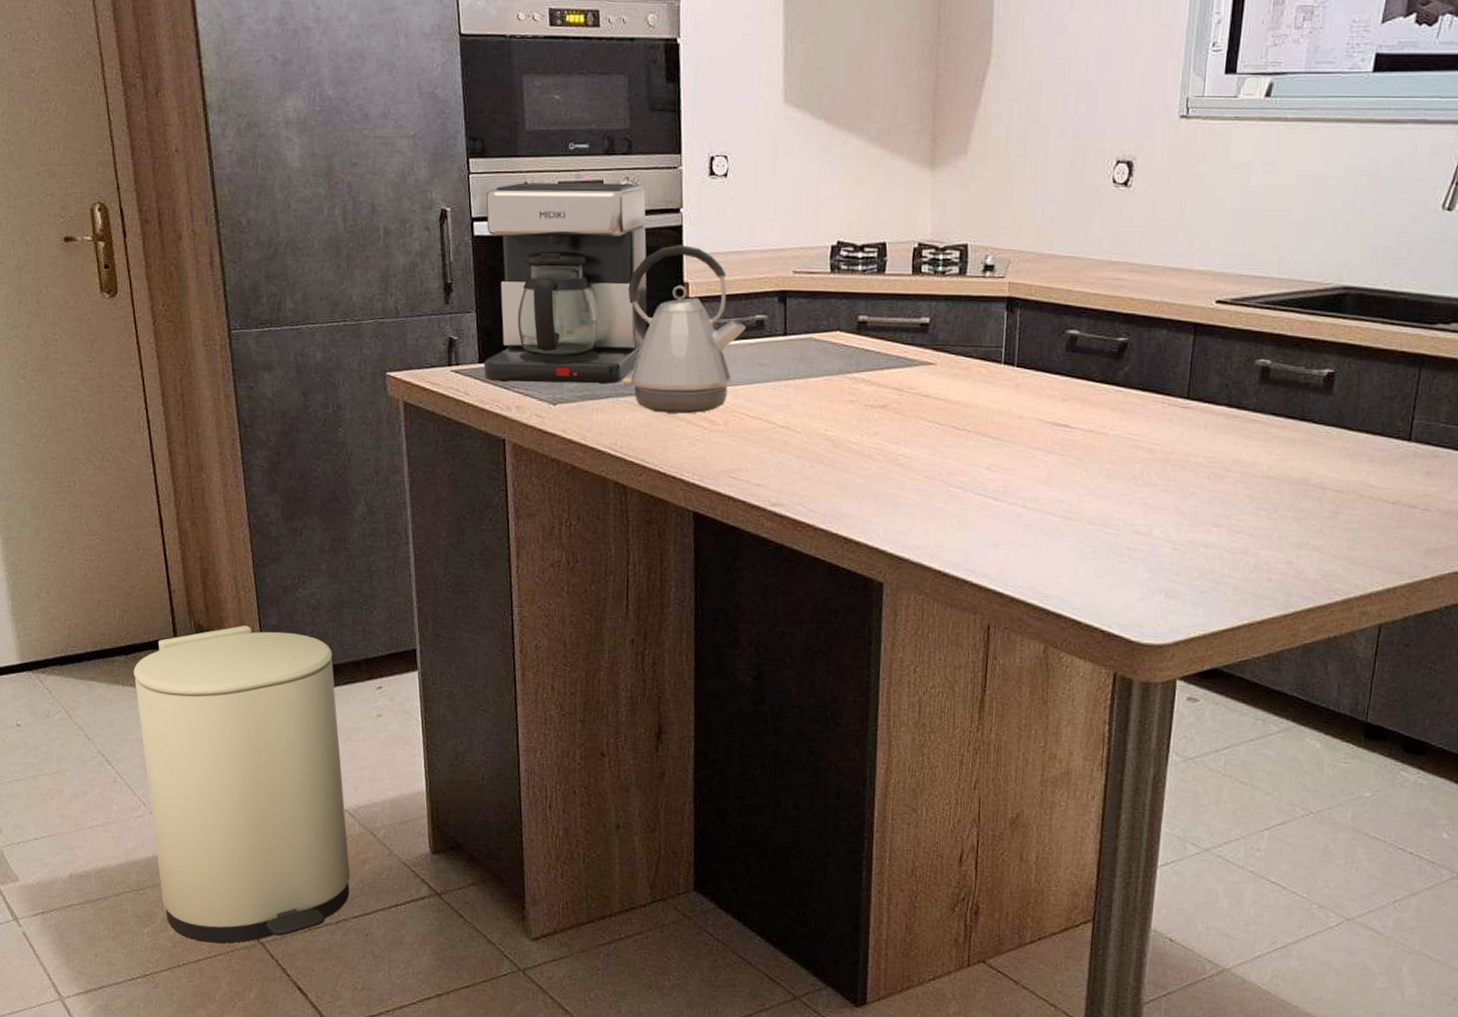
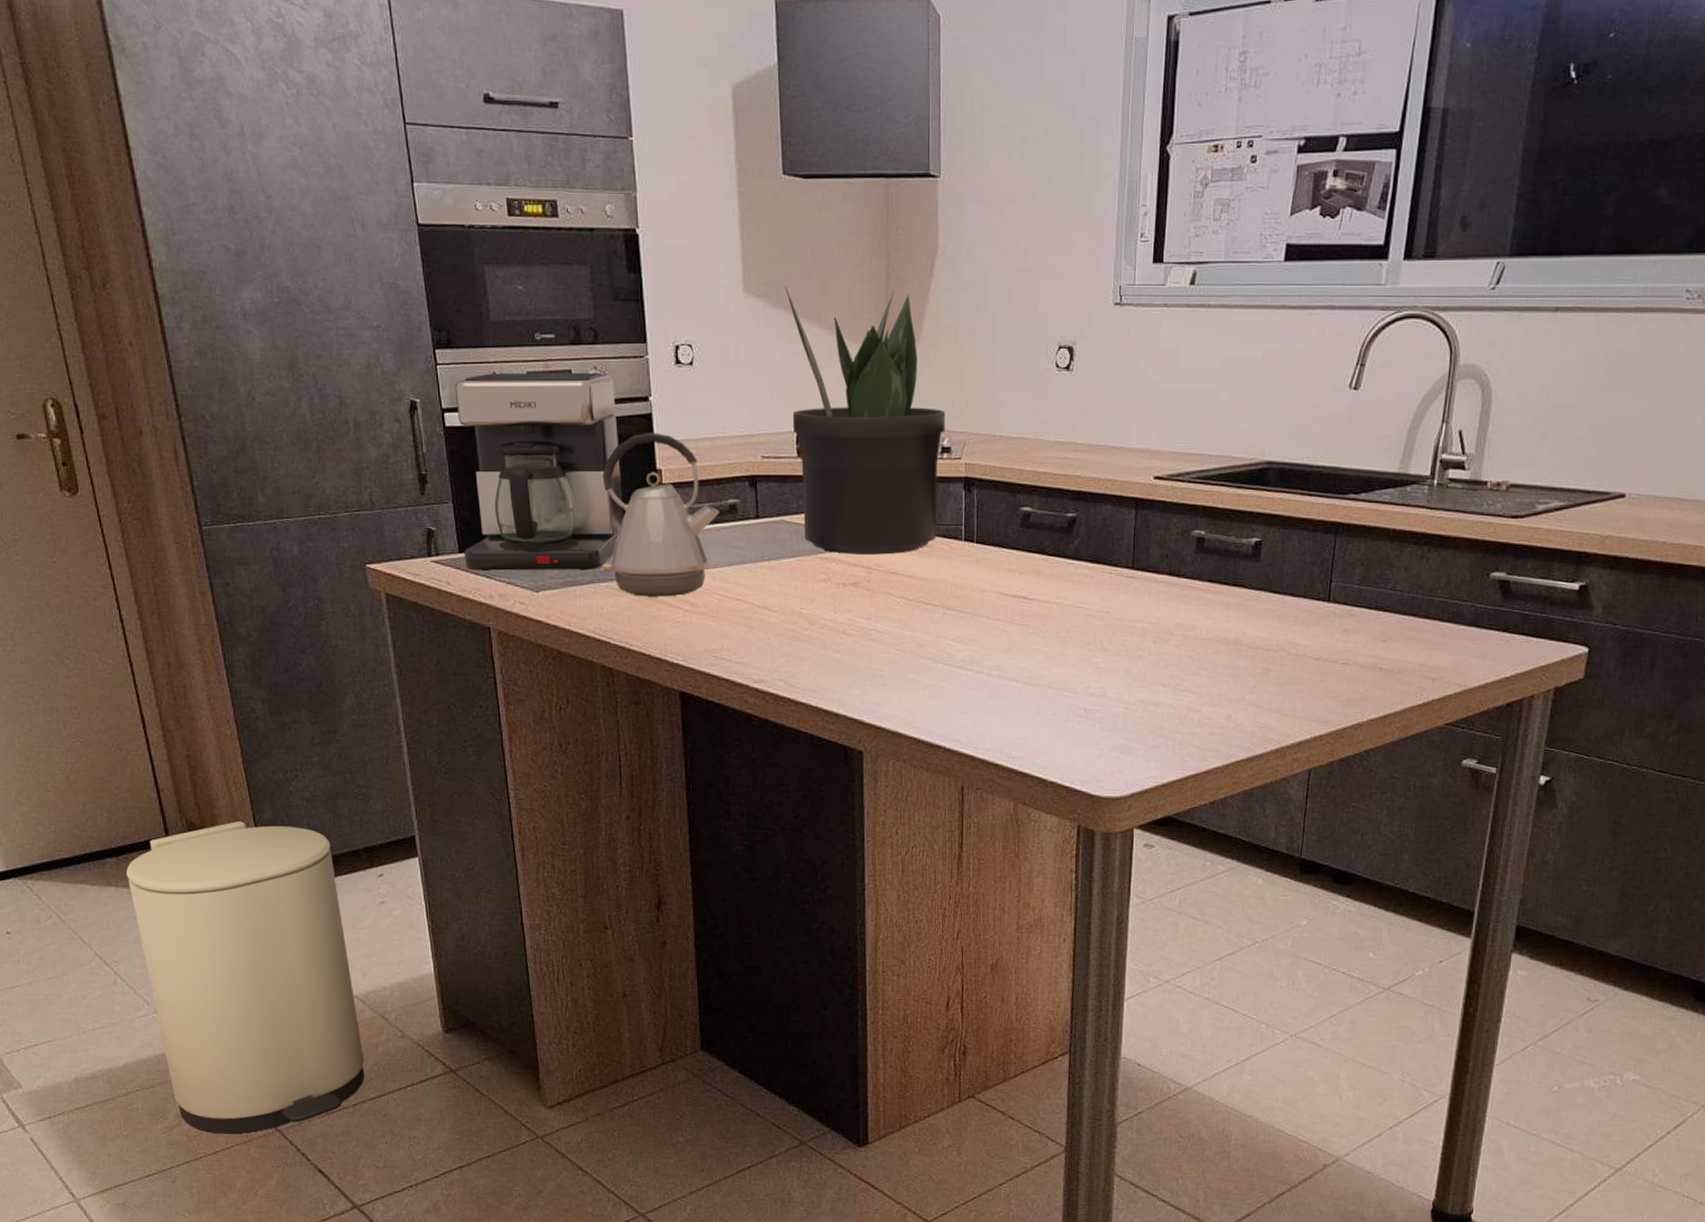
planter: none [827,96,991,376] -> present [785,286,946,555]

